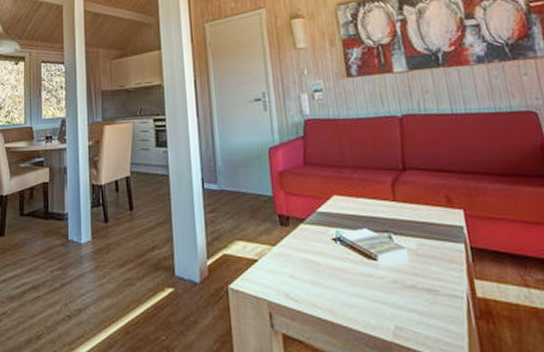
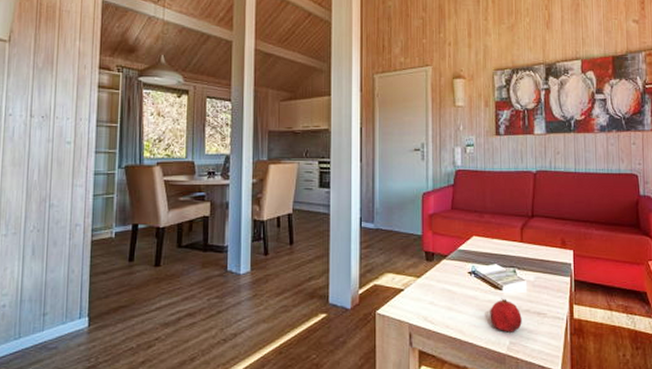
fruit: none [364,270,408,314] -> present [490,298,522,332]

